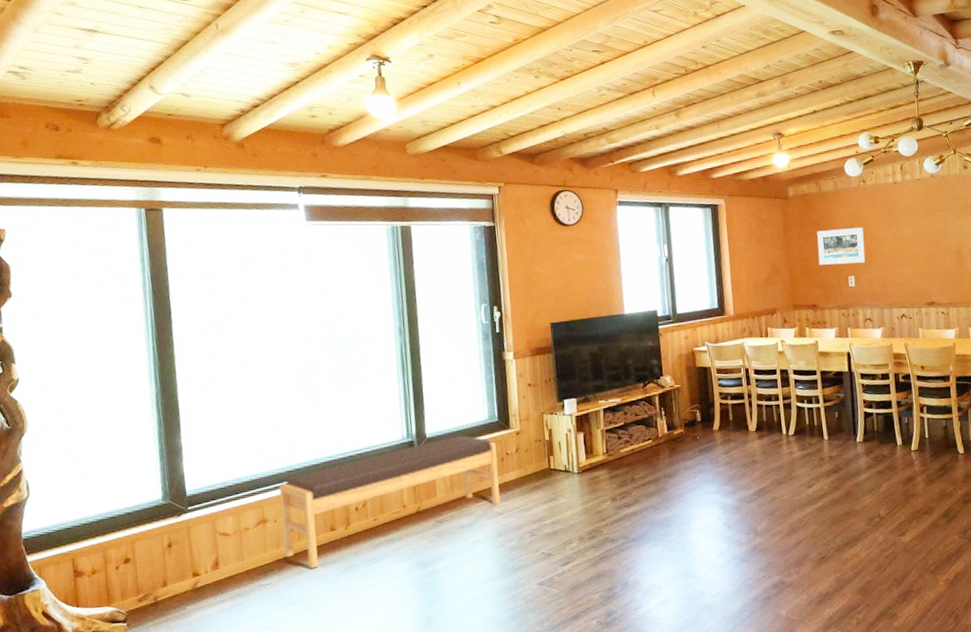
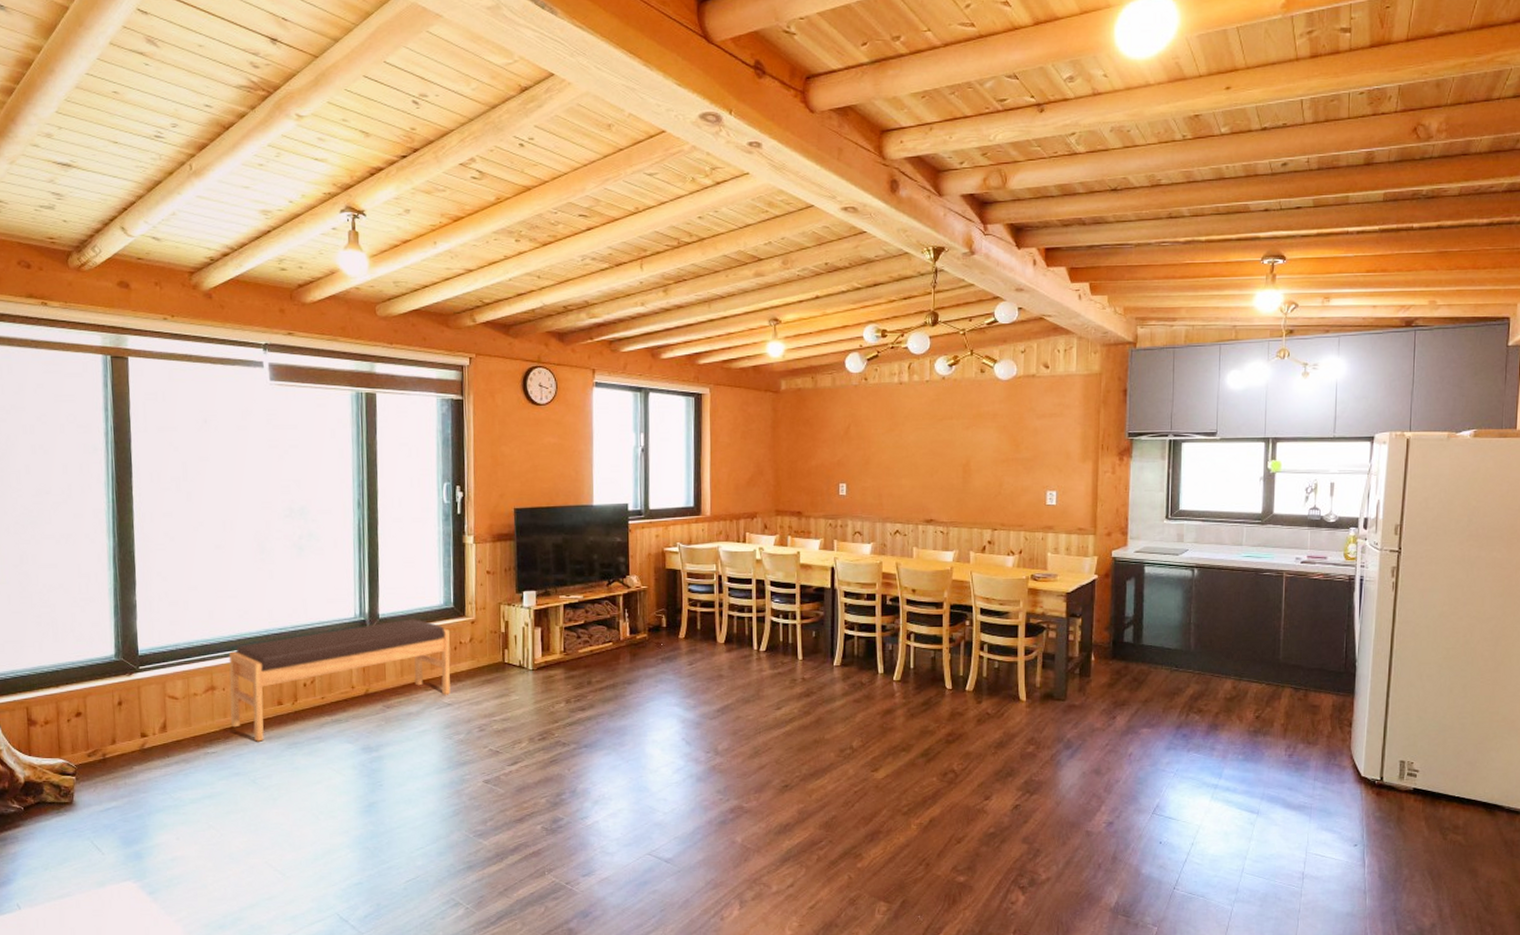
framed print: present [817,227,866,265] -> none [808,430,861,470]

